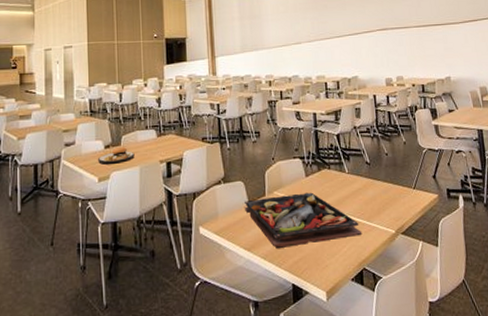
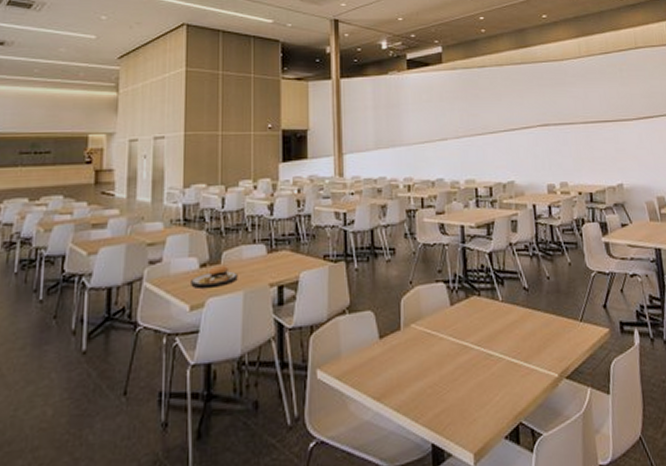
food tray: present [245,192,363,248] -> none [374,325,519,397]

